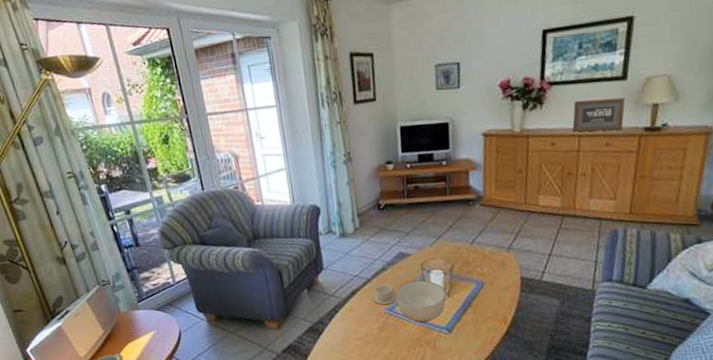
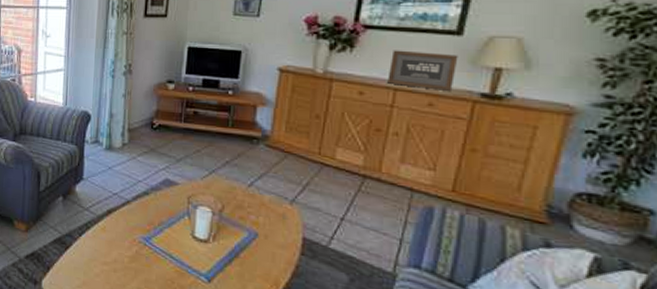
teacup: present [372,284,397,305] -> none [129,209,155,233]
bowl: present [396,280,447,323] -> none [155,213,212,264]

